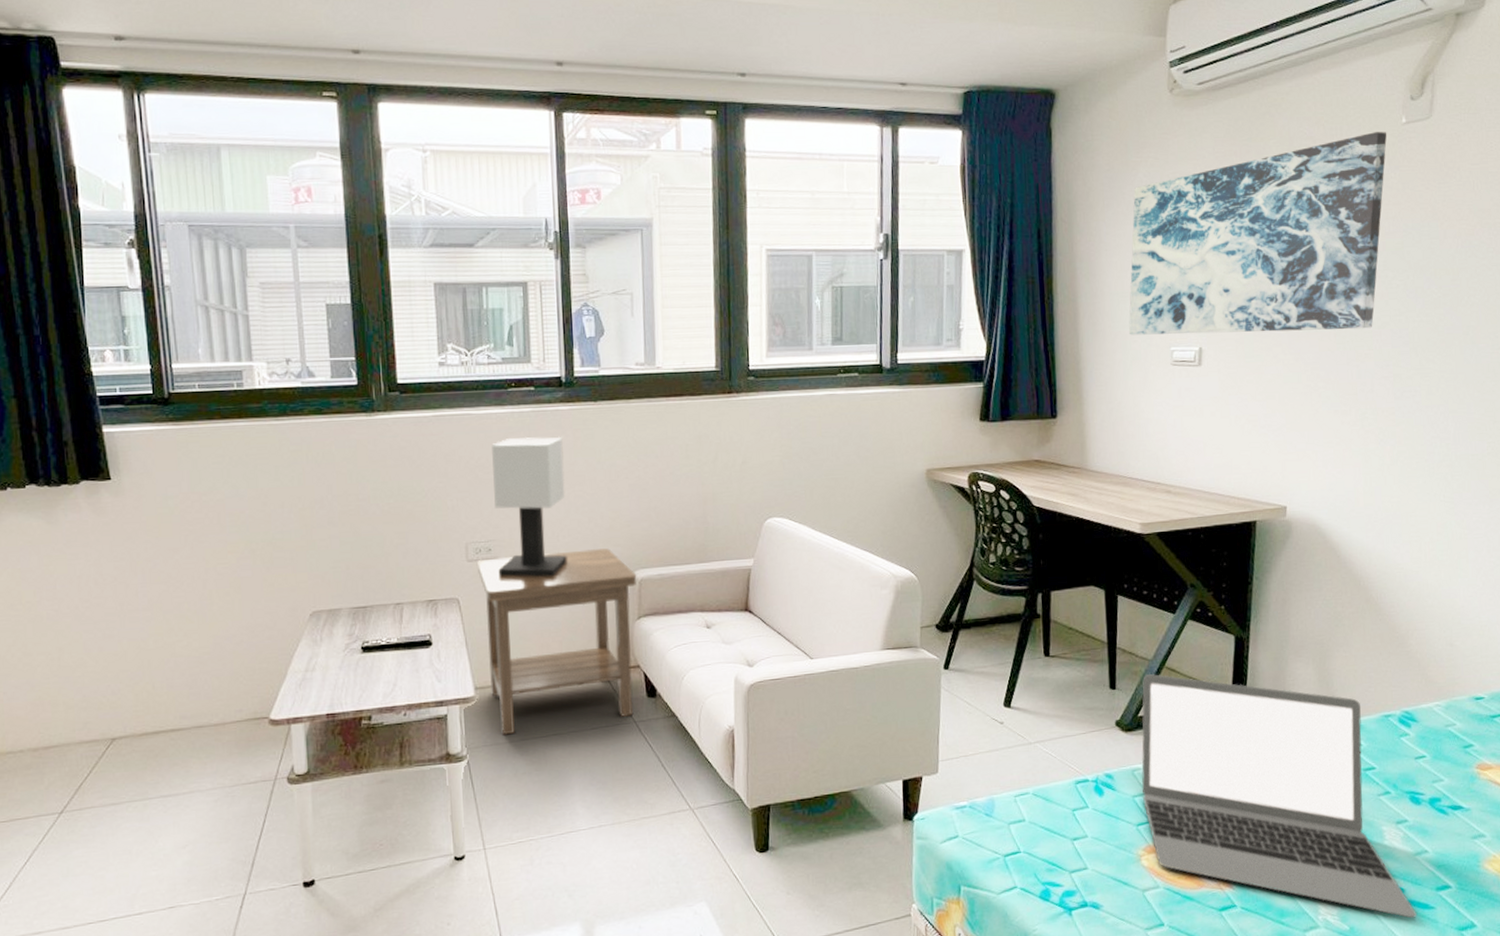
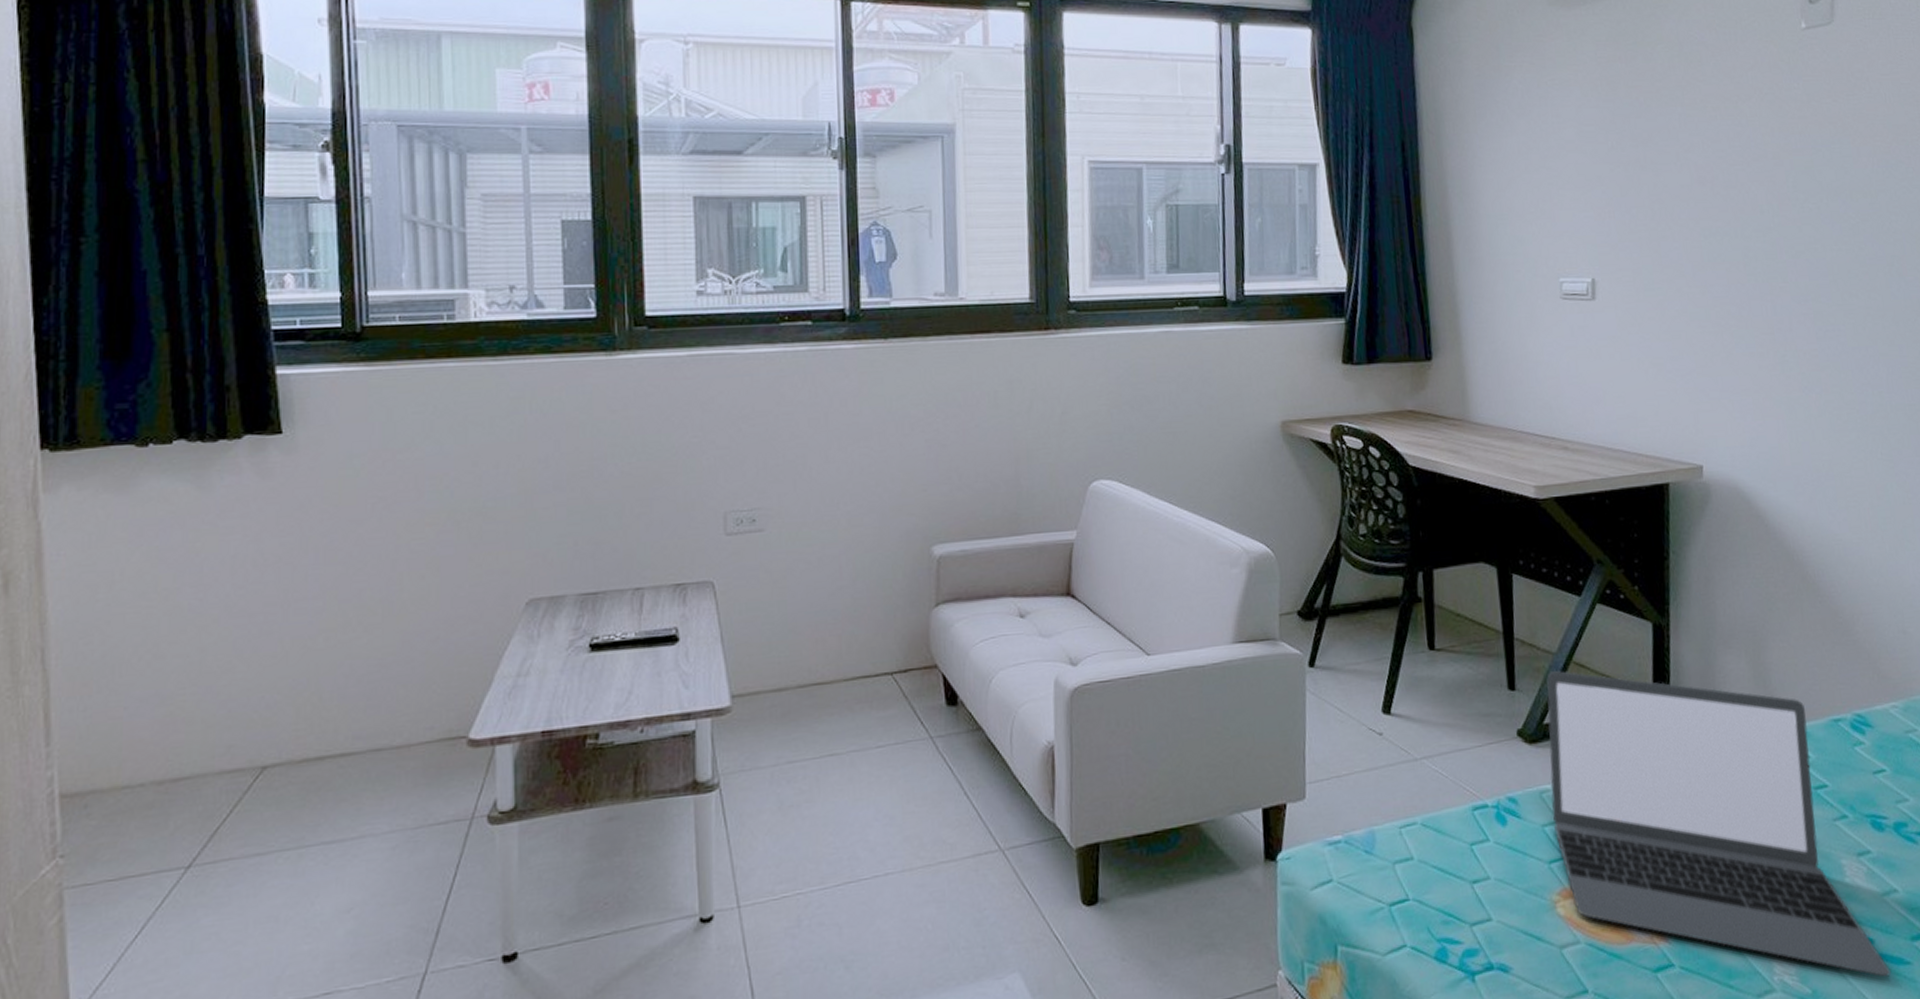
side table: present [478,548,636,735] -> none [738,518,934,757]
table lamp: present [492,436,568,577] -> none [759,380,849,555]
wall art: present [1128,132,1387,335] -> none [1508,38,1787,264]

